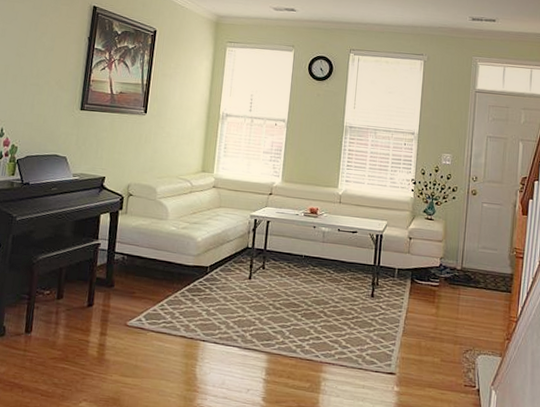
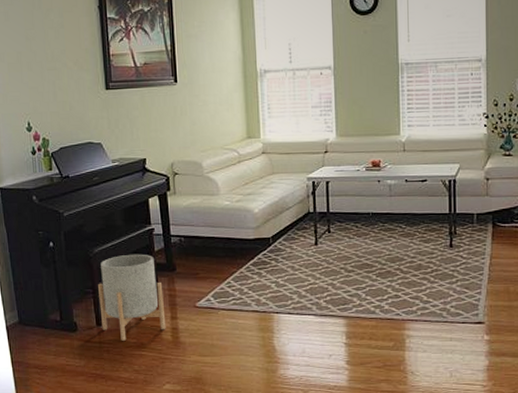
planter: none [30,265,98,352] -> present [98,254,166,341]

